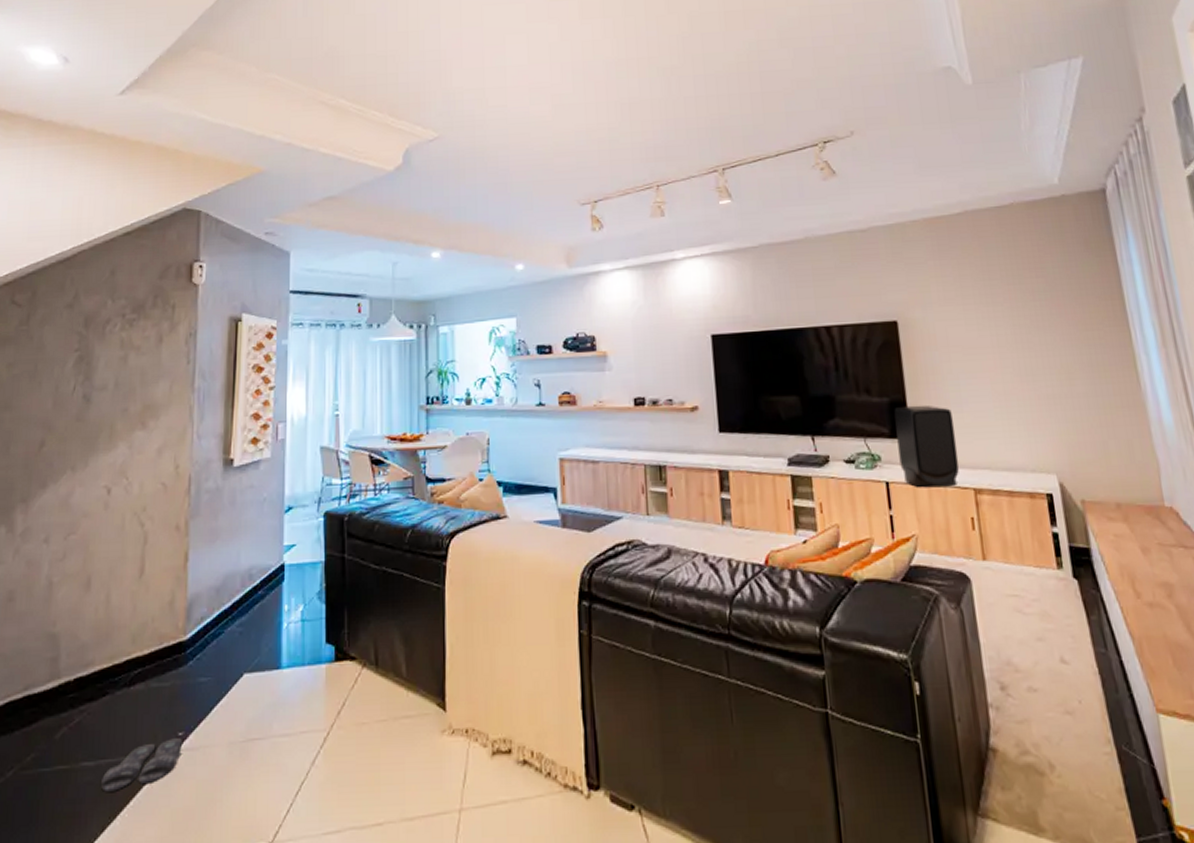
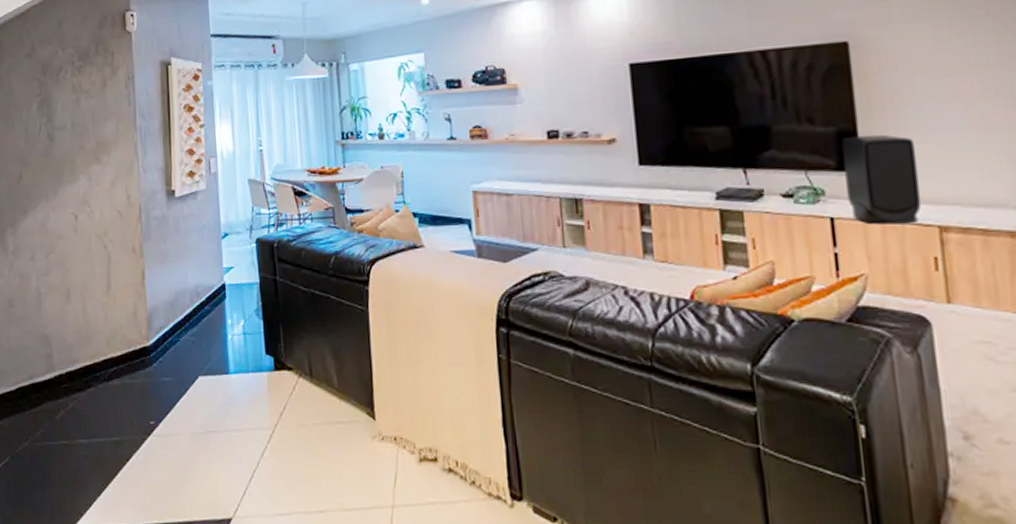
slippers: present [101,738,183,793] -> none [94,426,155,466]

